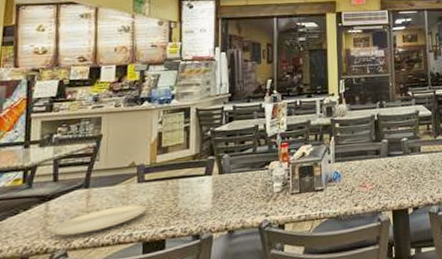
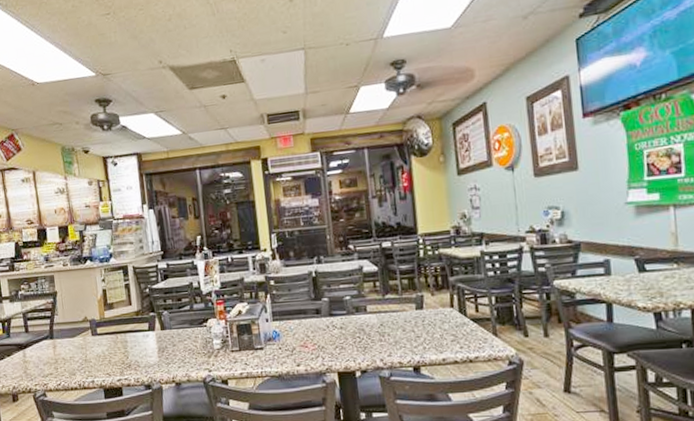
plate: present [52,204,146,236] -> none [31,355,102,379]

